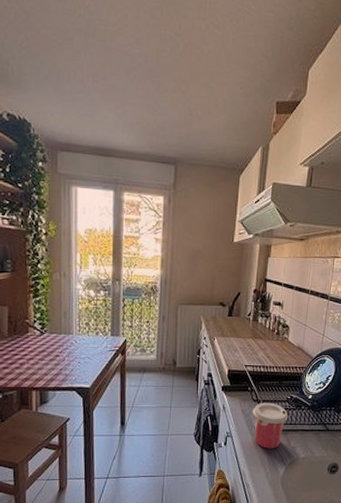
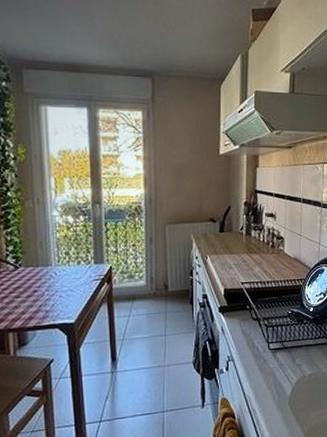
cup: present [253,402,289,449] -> none [253,319,291,370]

